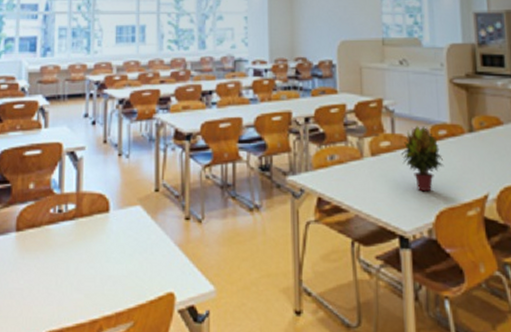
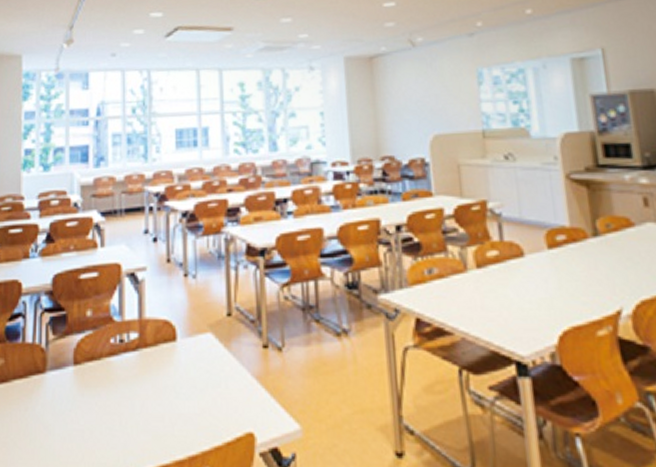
potted plant: present [401,126,444,192] -> none [512,231,566,309]

